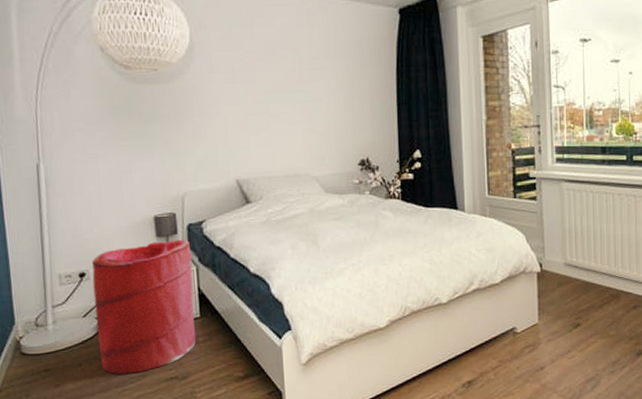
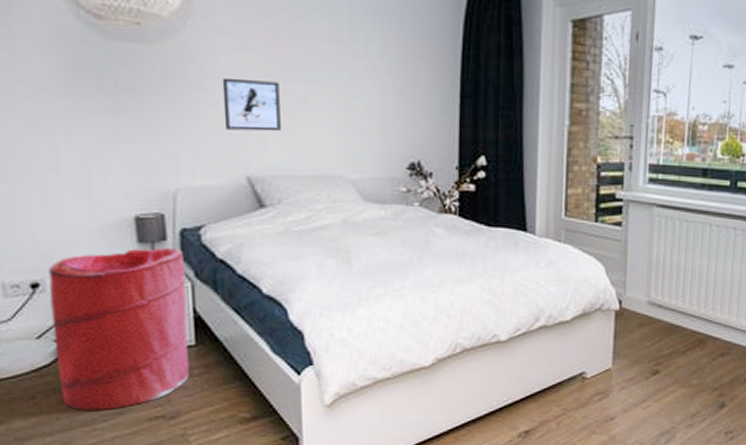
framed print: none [216,104,260,144] -> present [222,77,281,132]

